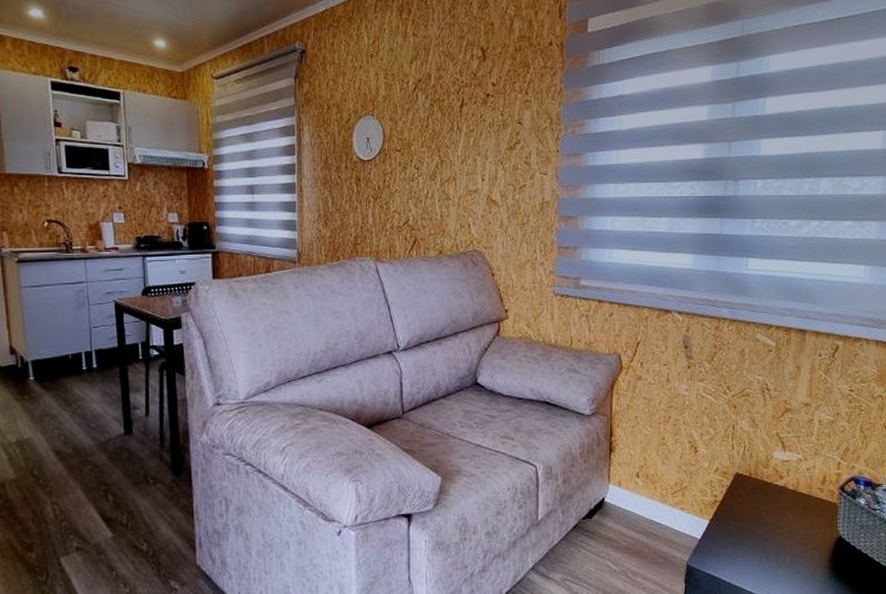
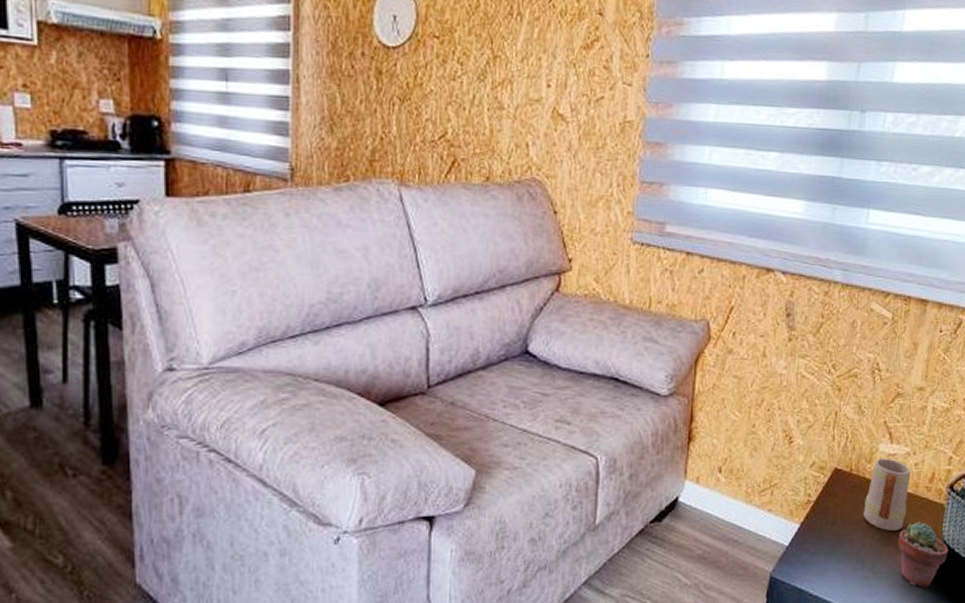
mug: none [765,464,805,526] -> present [864,458,911,531]
potted succulent: none [798,518,844,576] -> present [898,522,948,587]

